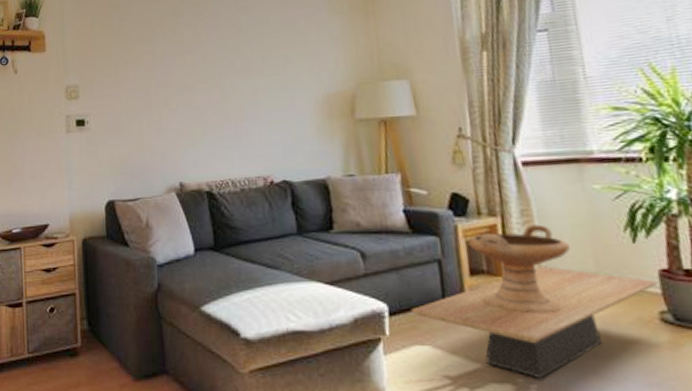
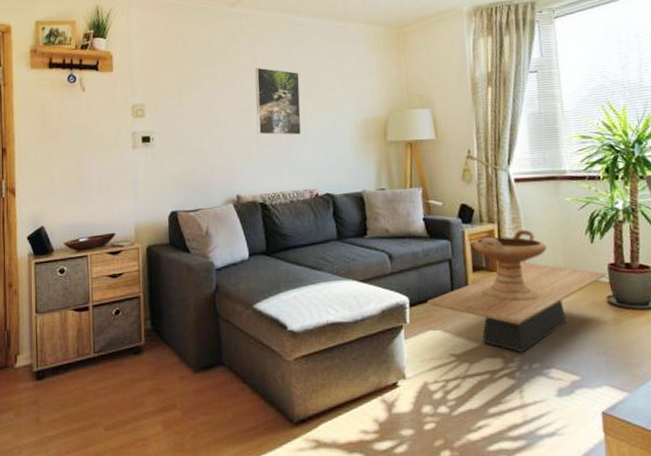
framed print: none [197,40,252,115] -> present [254,68,302,135]

